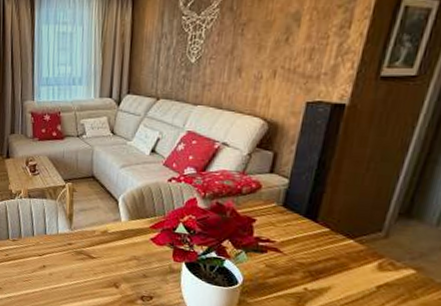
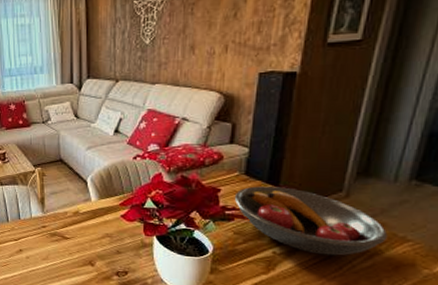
fruit bowl: none [269,219,425,298] -> present [234,186,388,256]

